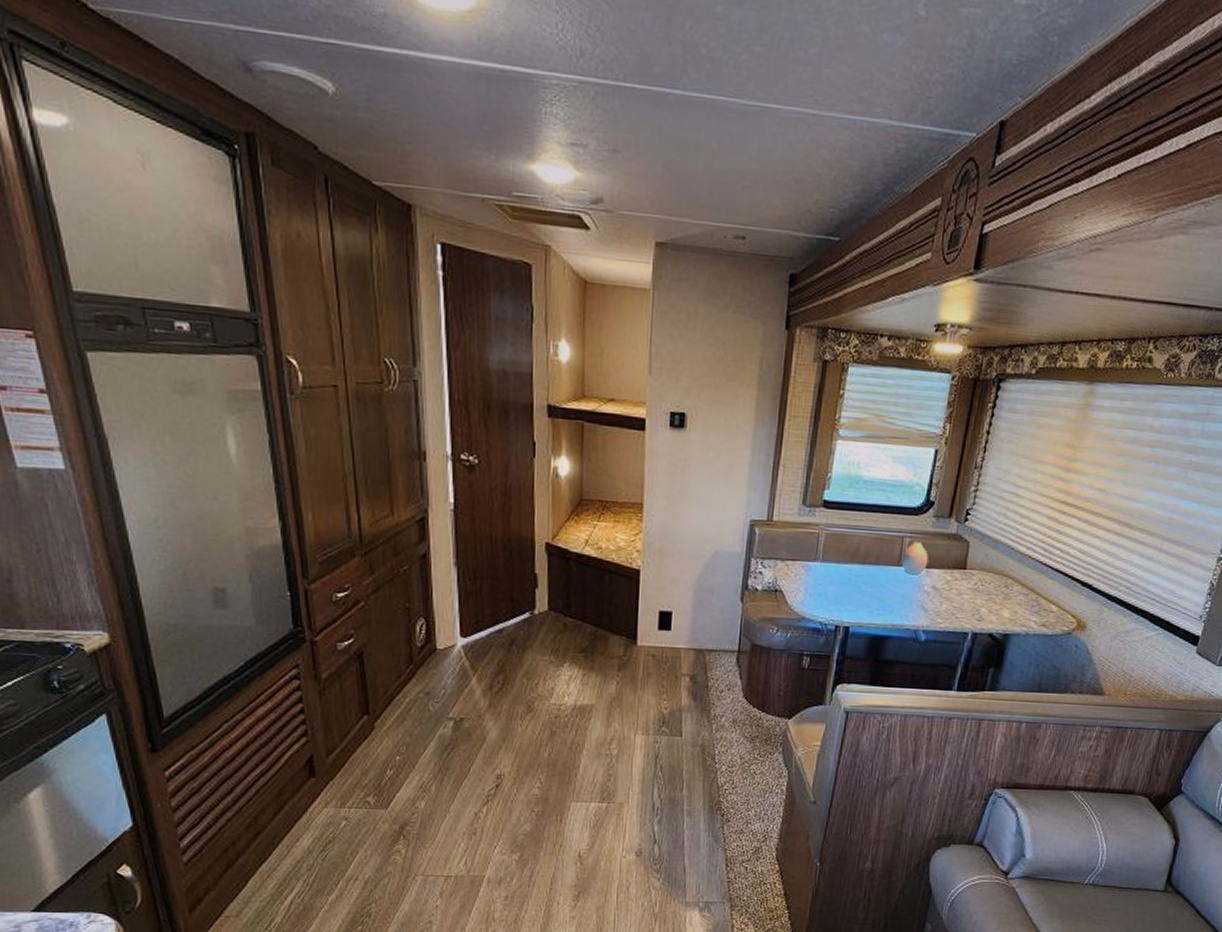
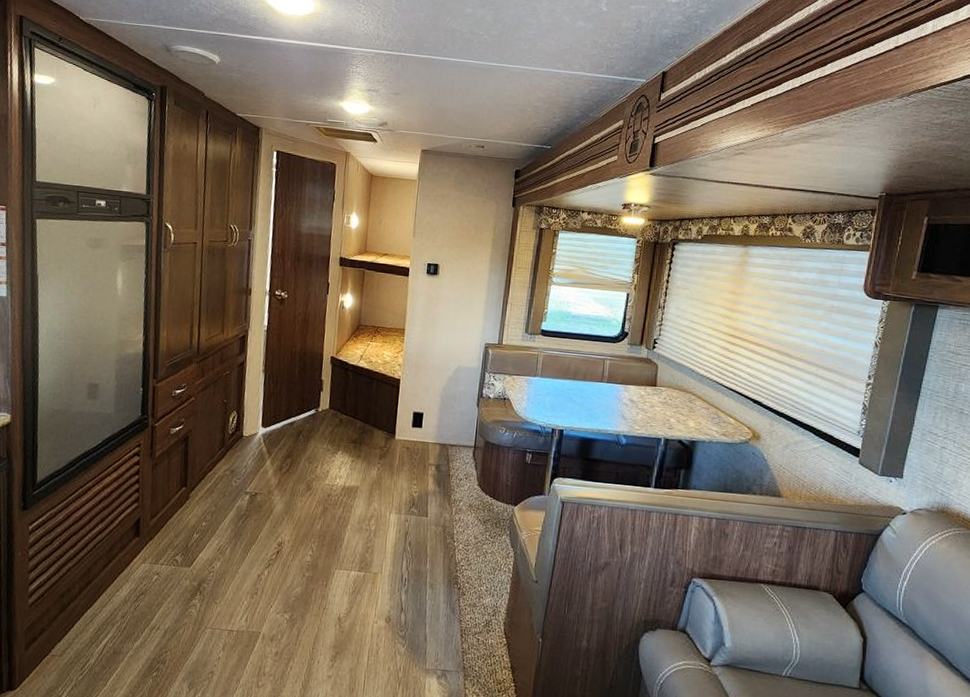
vase: present [901,542,929,577] -> none [603,363,625,391]

